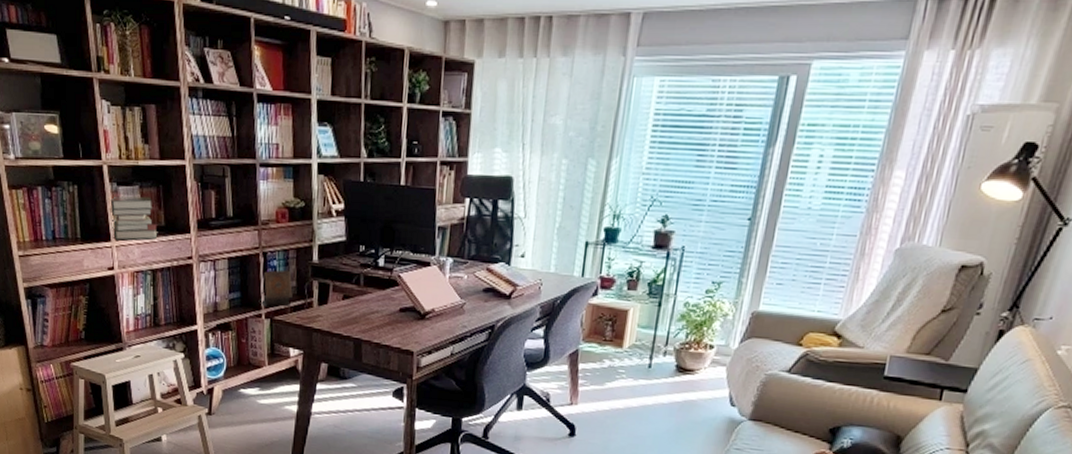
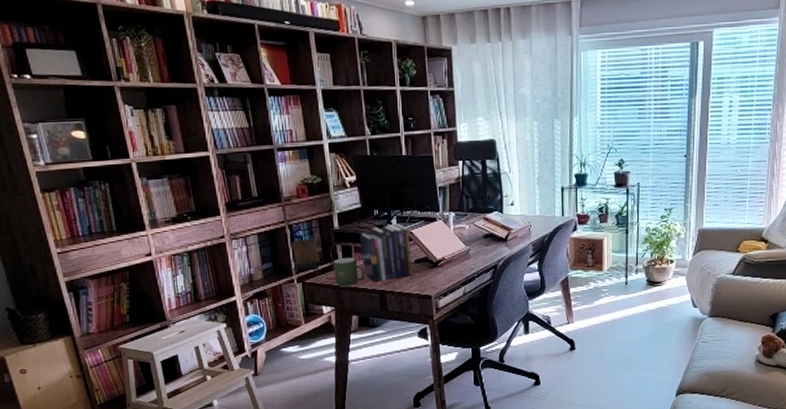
books: present [111,196,157,241] -> none [142,186,189,229]
mug: none [306,295,341,330] -> present [332,257,365,288]
books: none [339,263,398,329] -> present [359,223,413,283]

